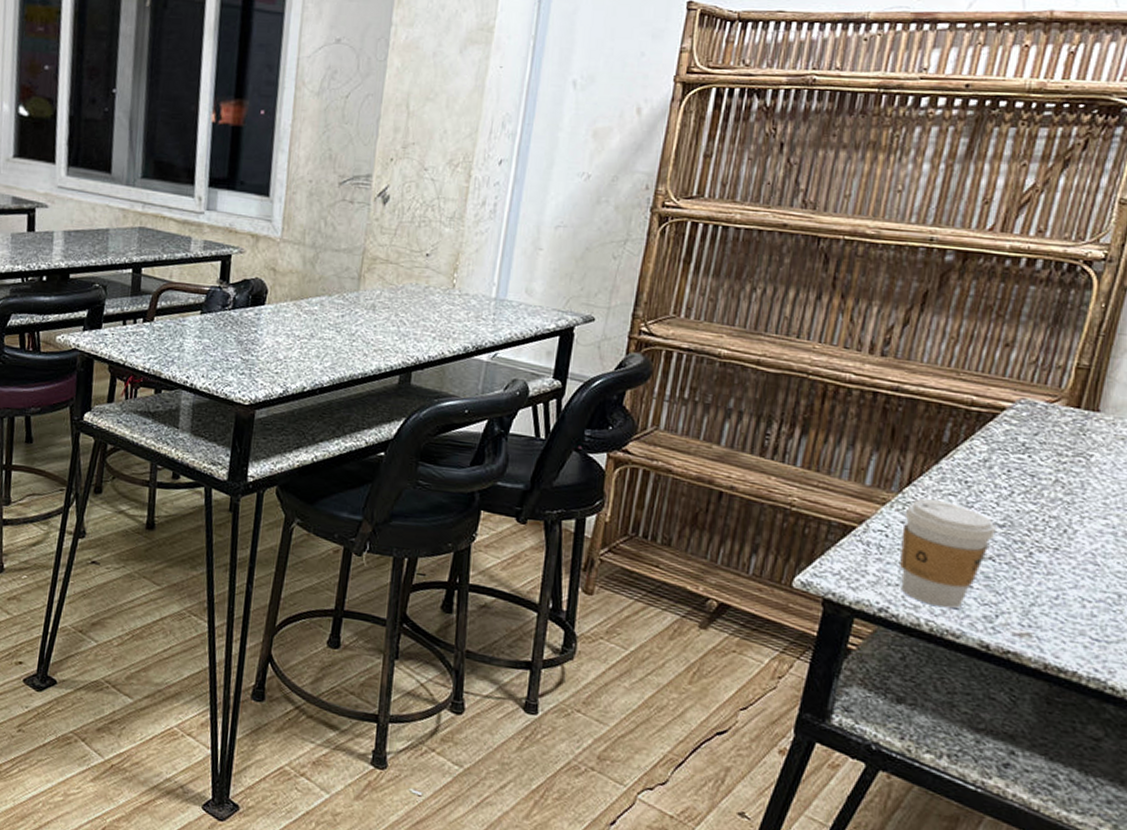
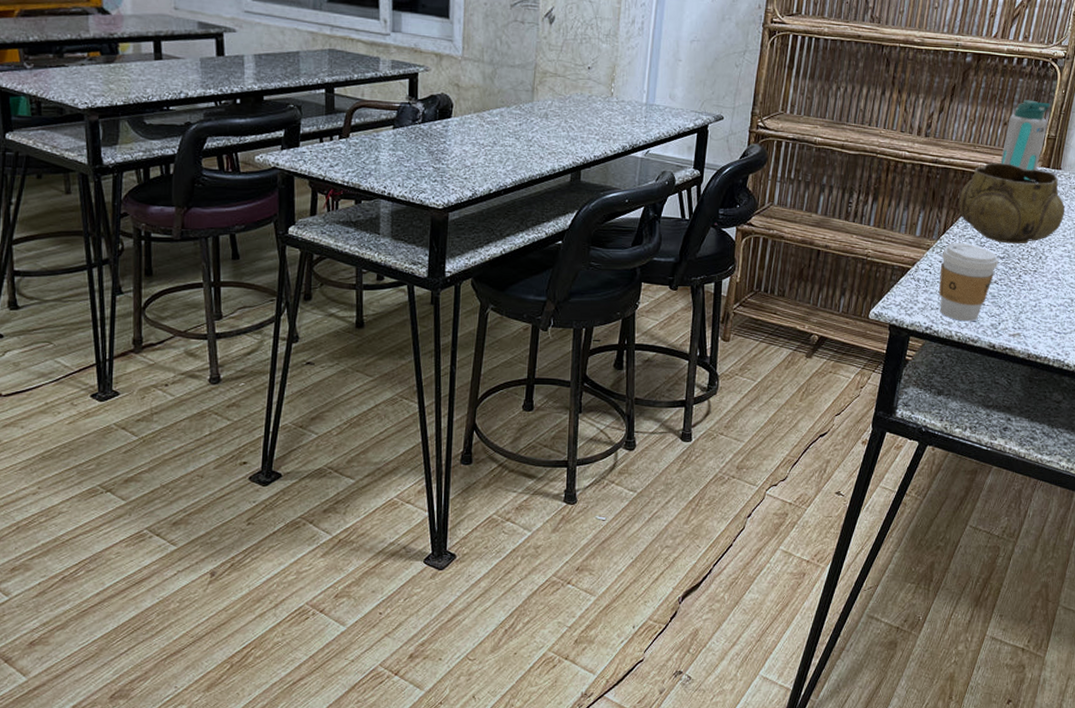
decorative bowl: none [932,395,1106,511] -> present [959,163,1065,244]
water bottle: none [998,314,1082,425] -> present [1000,99,1051,181]

